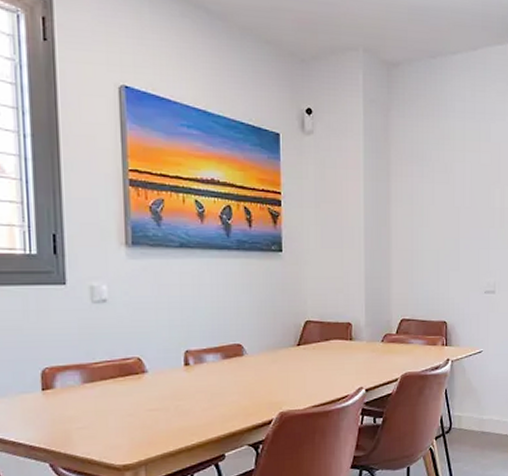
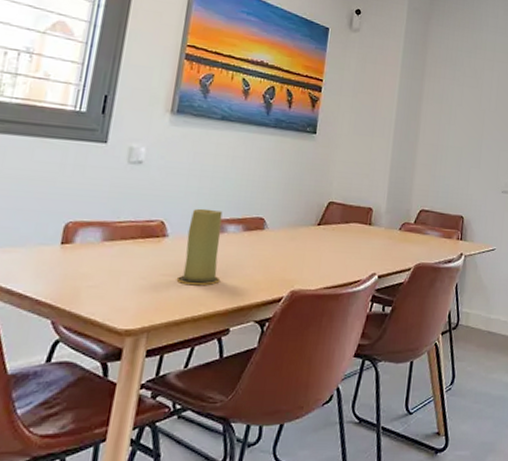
candle: none [163,341,208,417] -> present [176,208,223,286]

